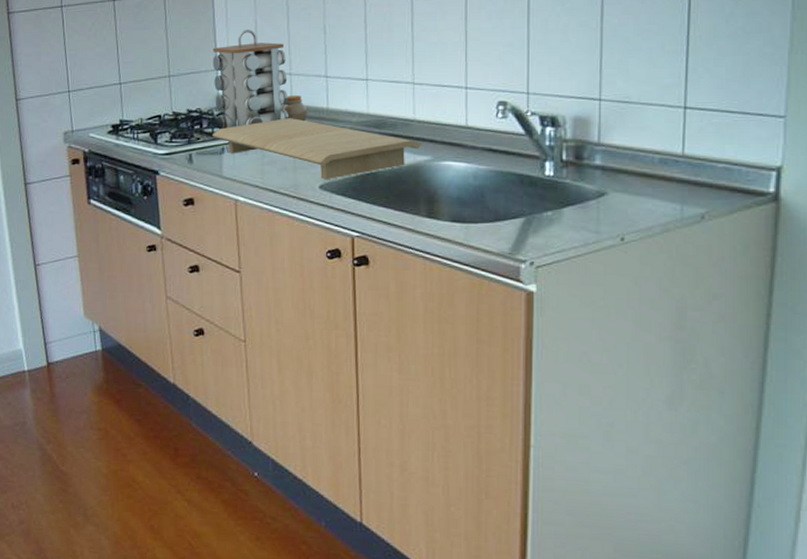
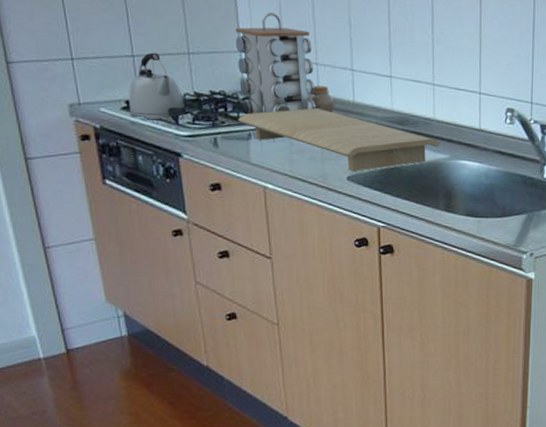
kettle: none [114,78,165,141] -> present [129,52,187,120]

